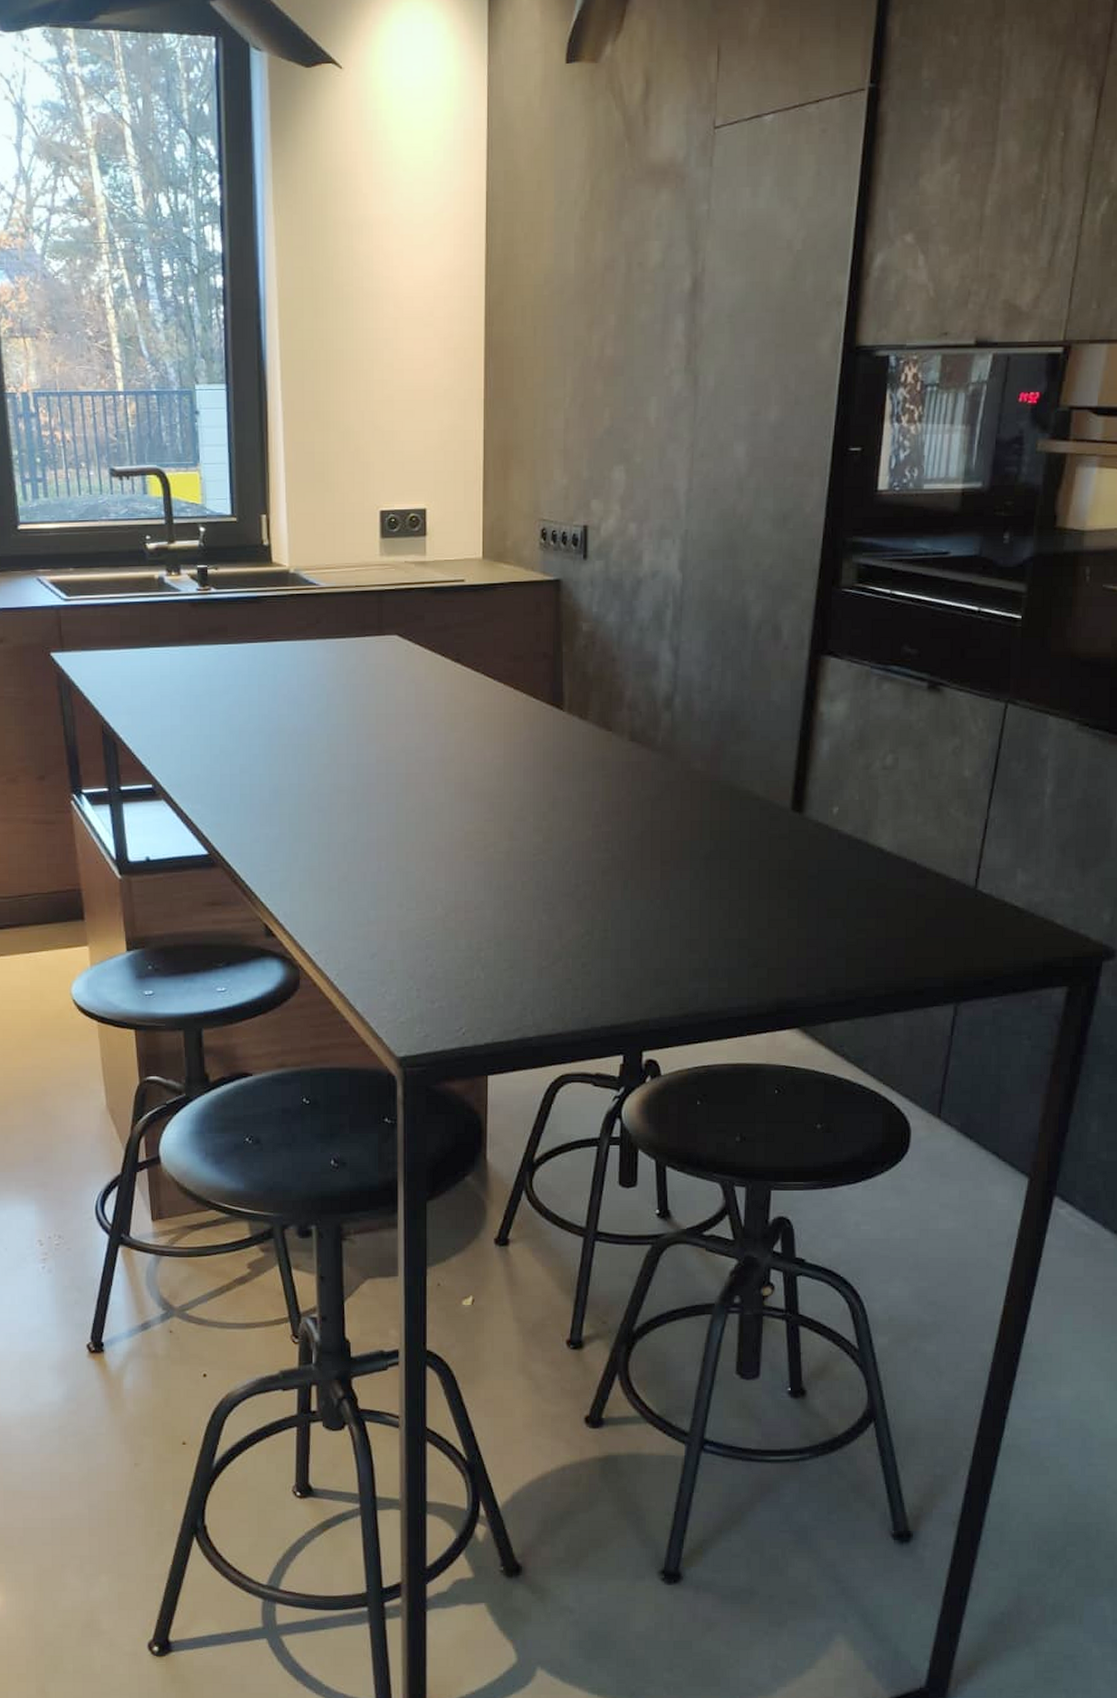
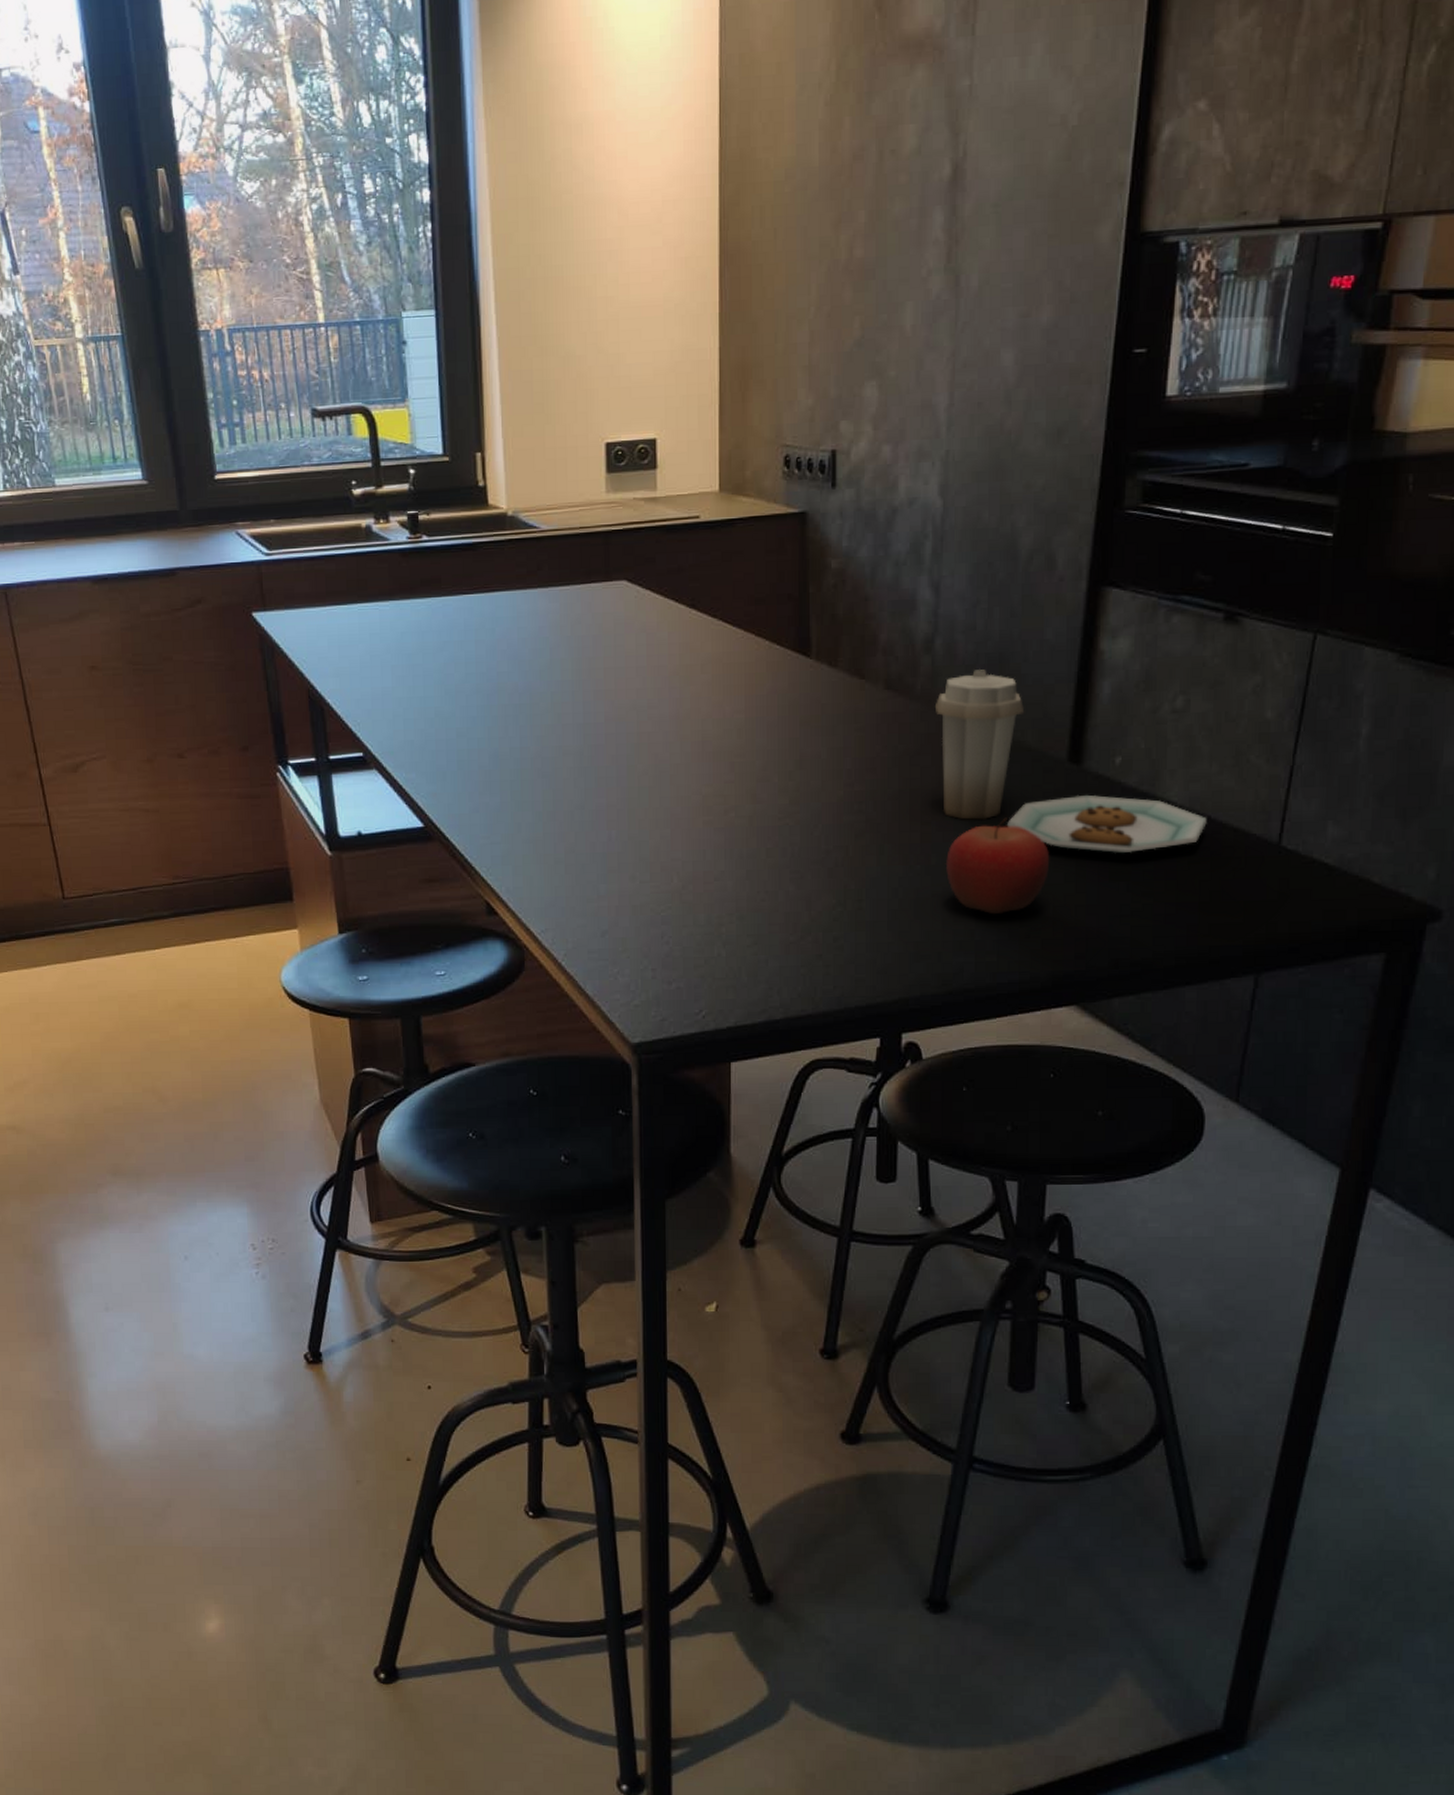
plate: none [673,726,913,894] -> present [934,669,1207,854]
fruit: none [682,859,775,946] -> present [945,817,1050,915]

